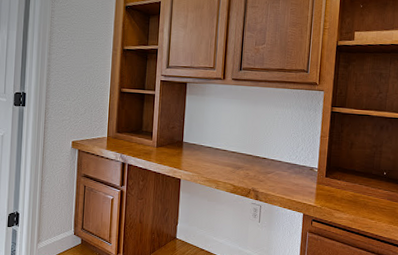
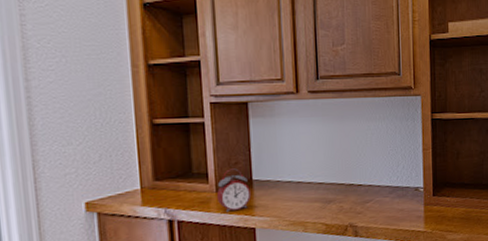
alarm clock: none [157,131,181,164] -> present [217,168,252,213]

